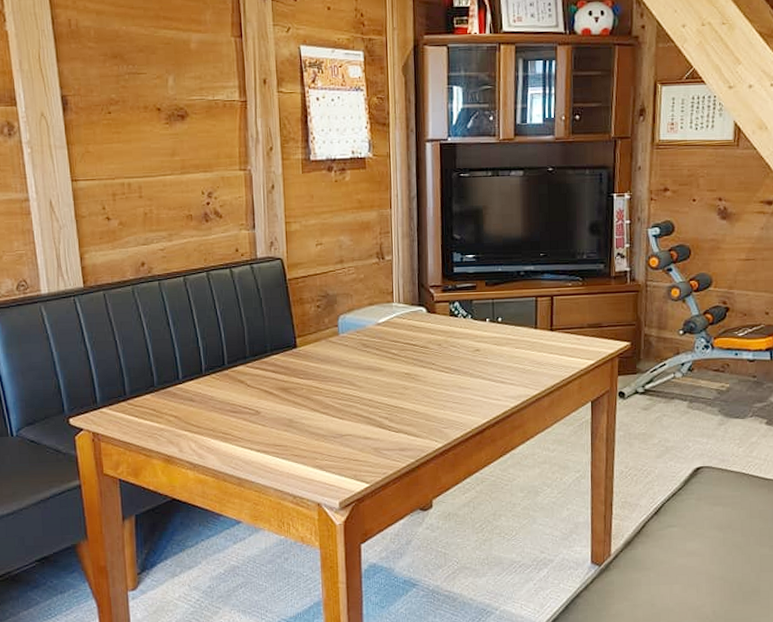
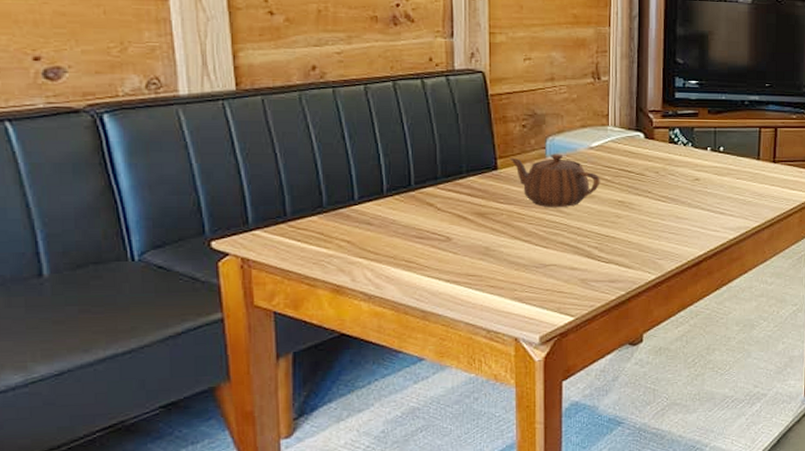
teapot: none [307,331,388,381] -> present [509,154,600,207]

